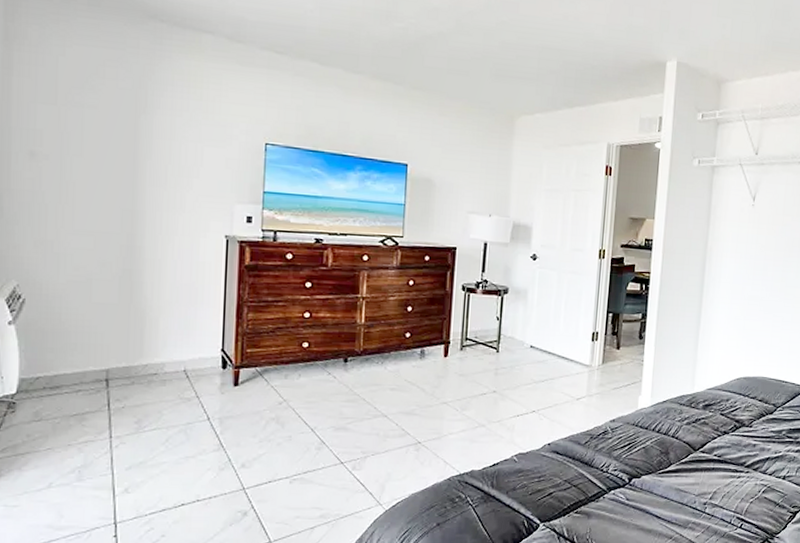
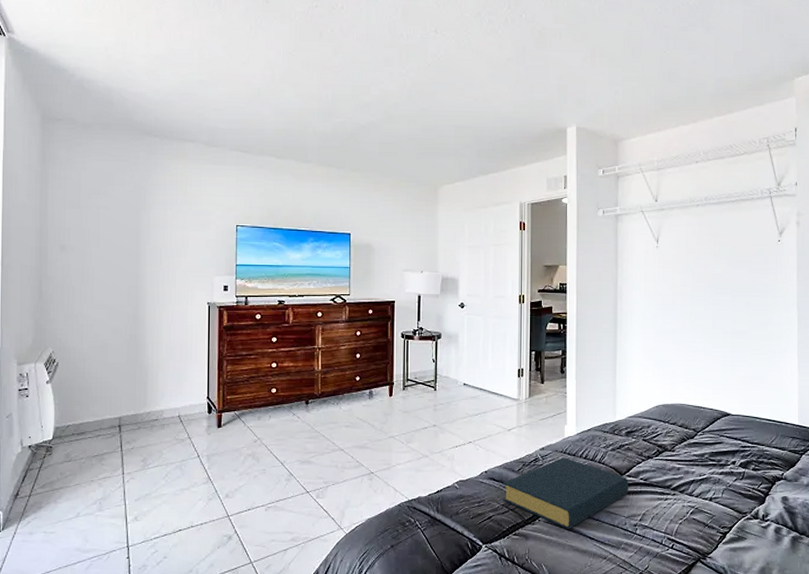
hardback book: none [565,430,702,507] -> present [502,457,629,529]

